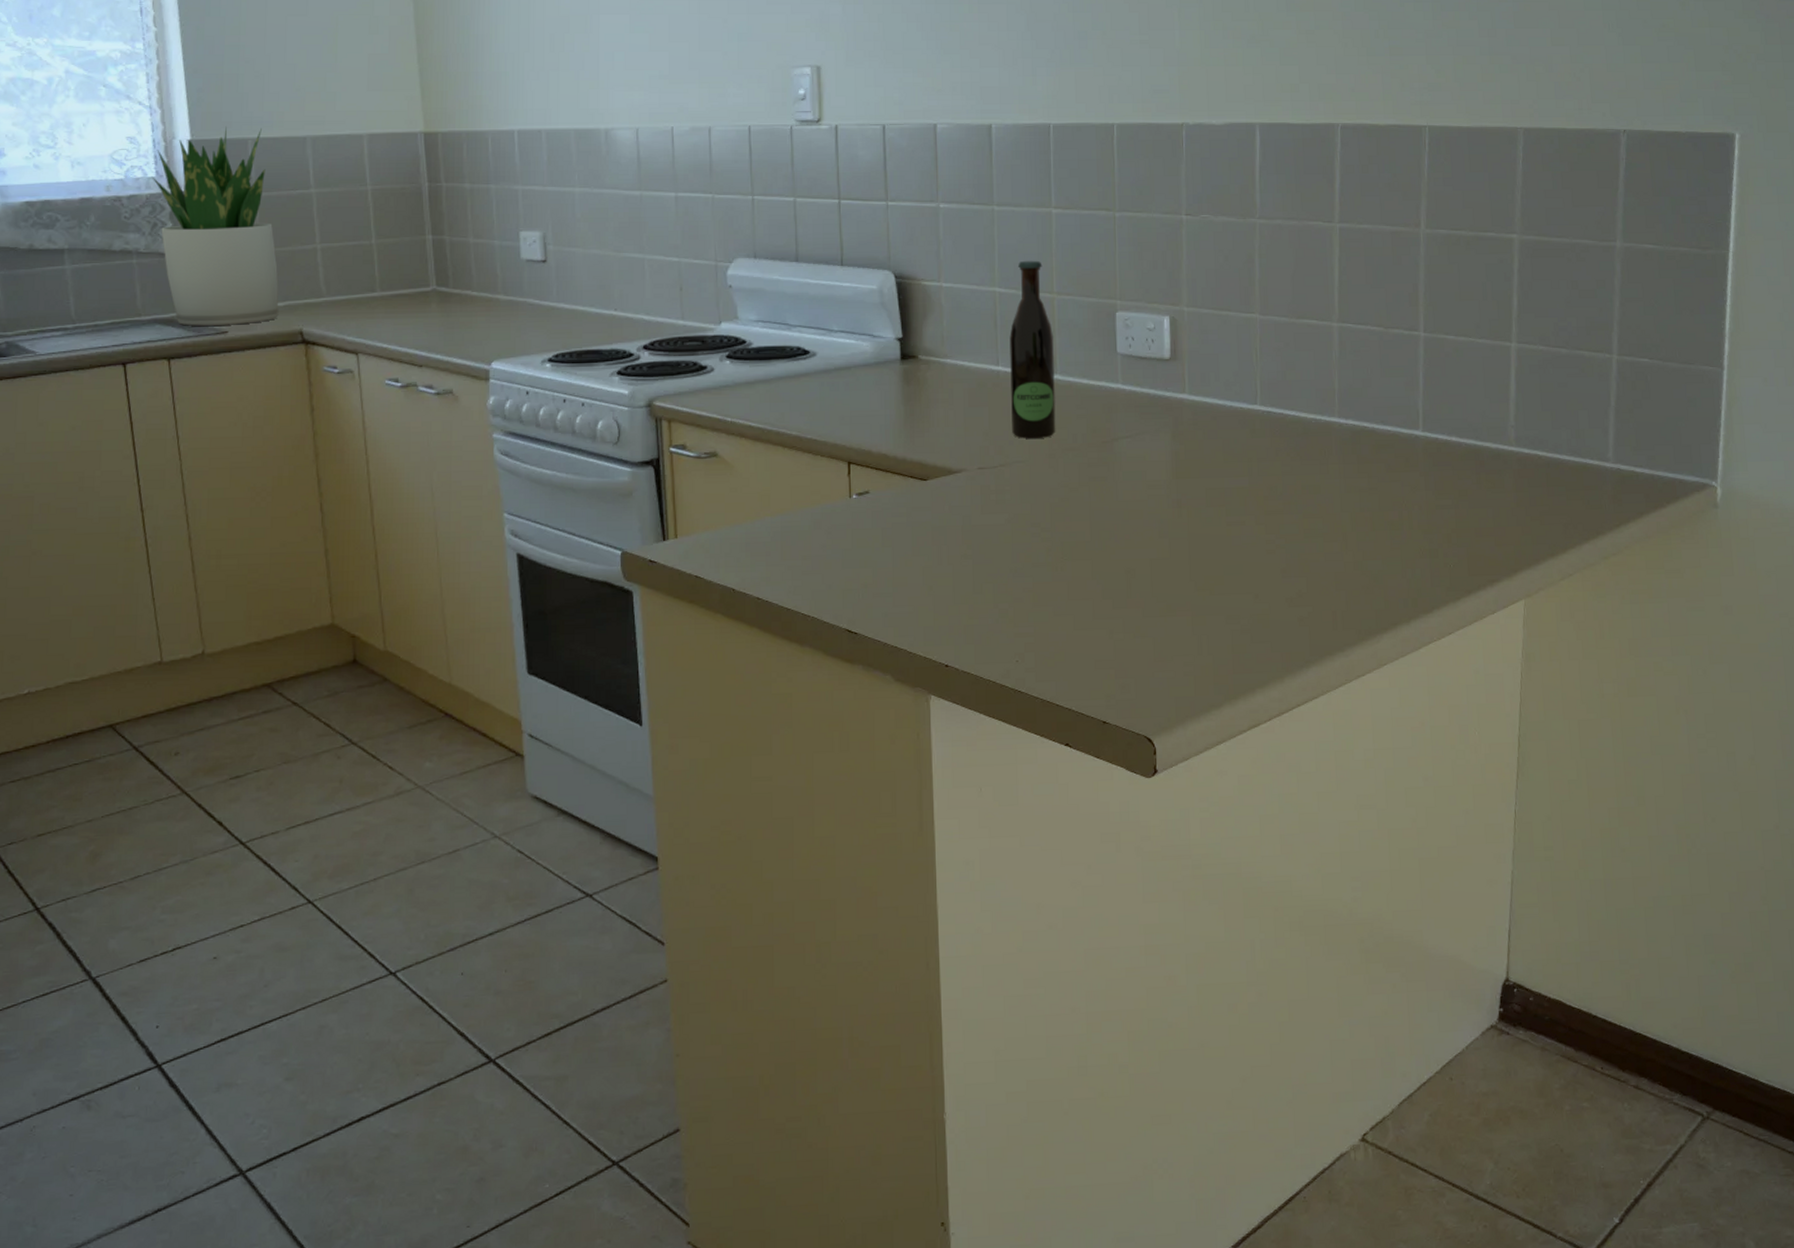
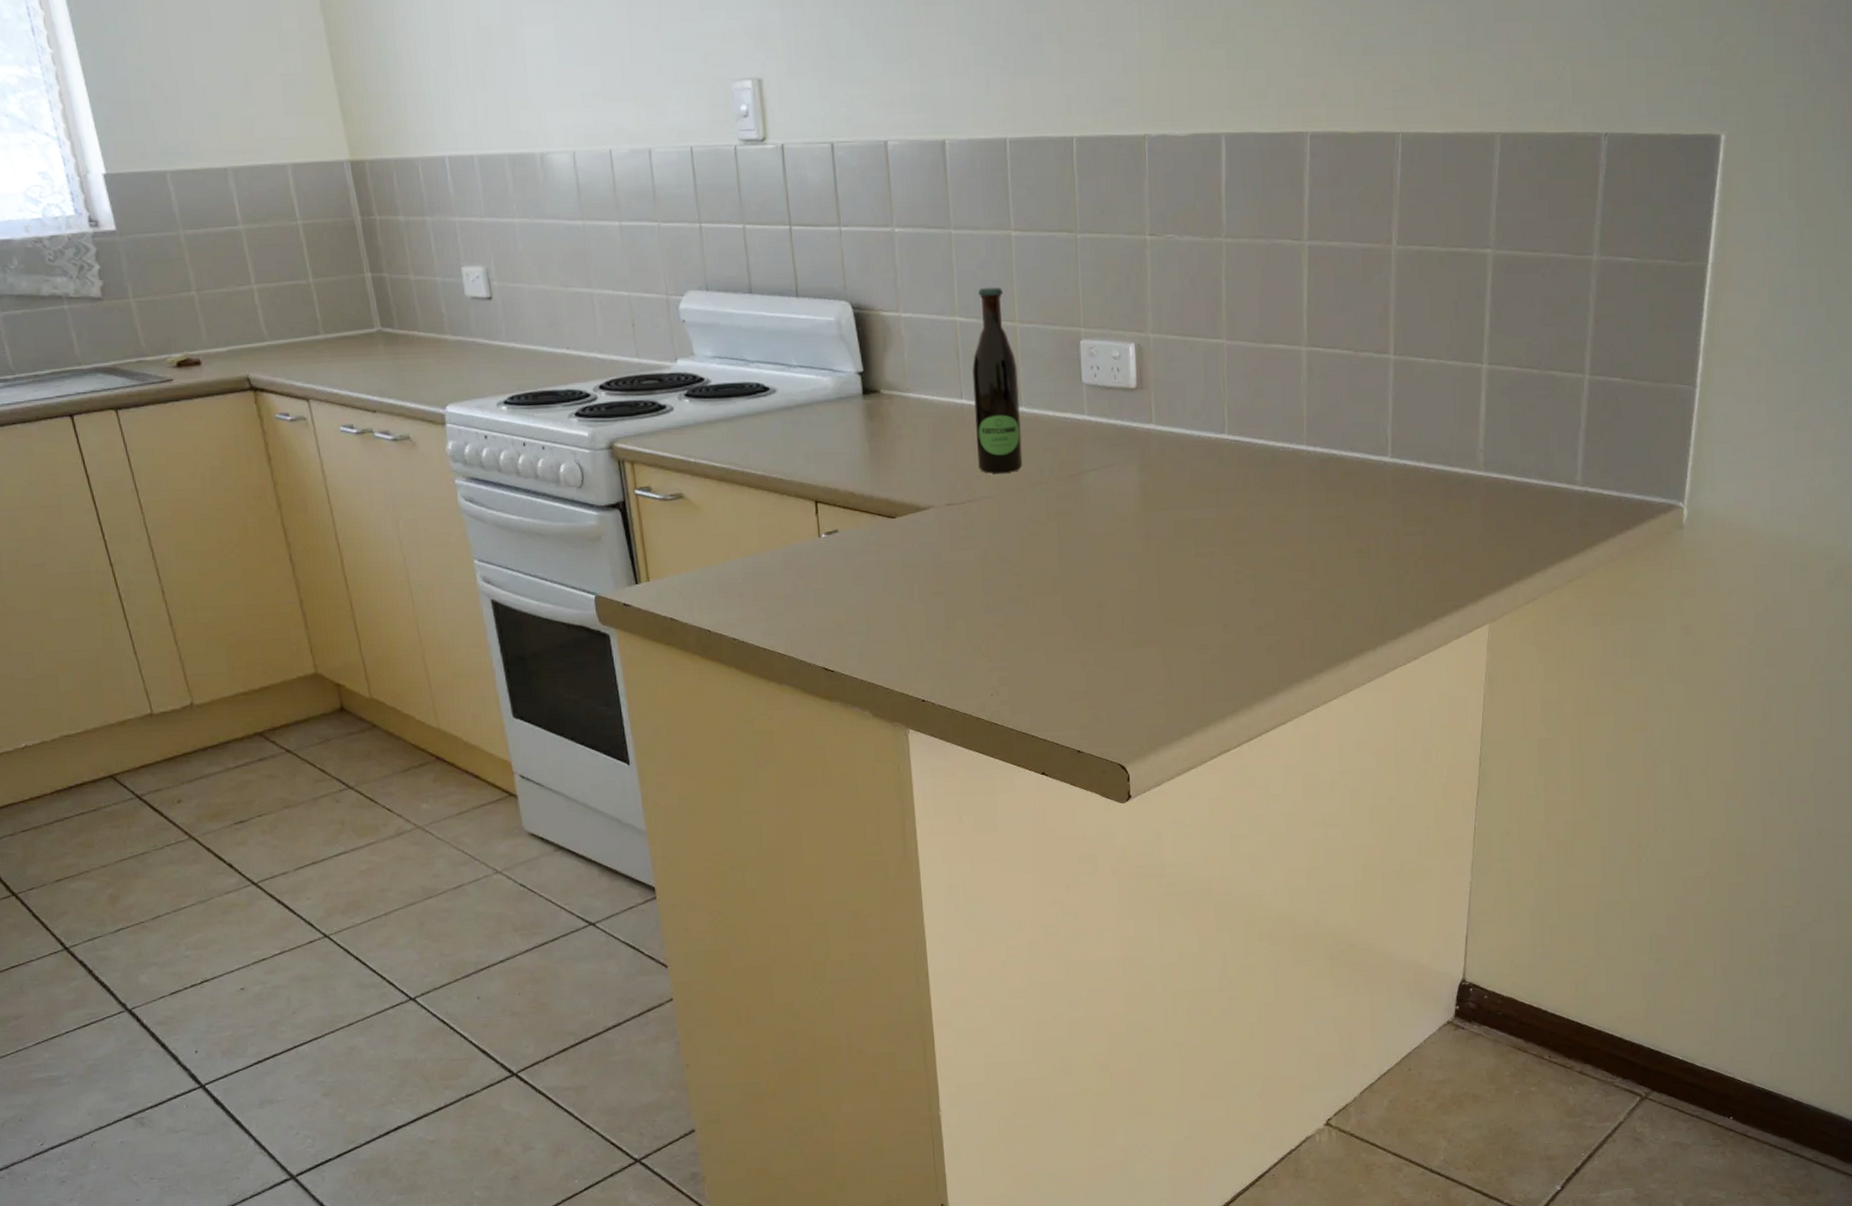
planter: present [153,126,279,326] -> none [72,158,223,375]

